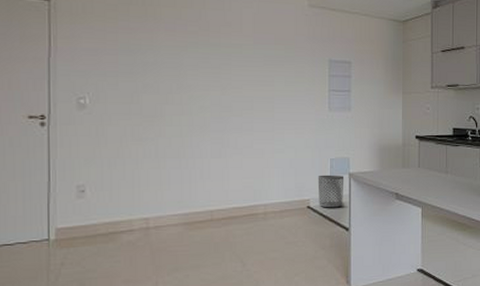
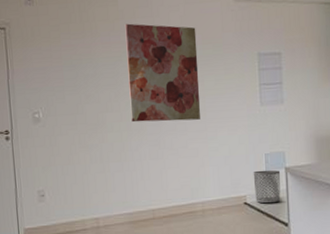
wall art: none [193,13,269,120] -> present [125,23,201,123]

